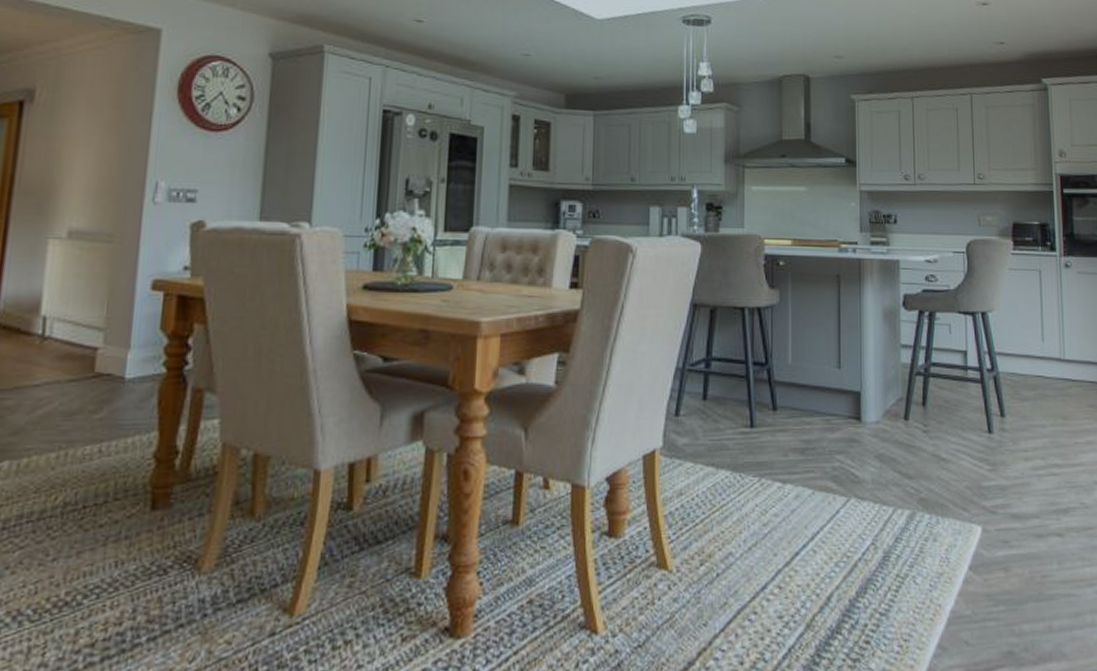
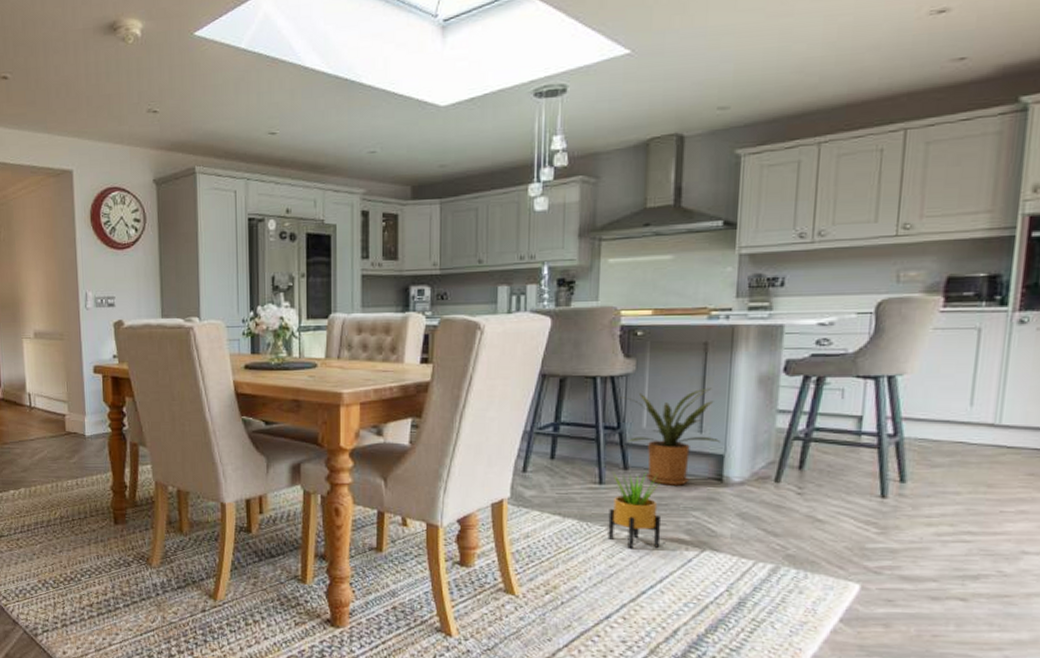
potted plant: none [760,413,810,503] -> present [607,472,662,550]
house plant: none [765,321,858,427] -> present [618,388,722,486]

